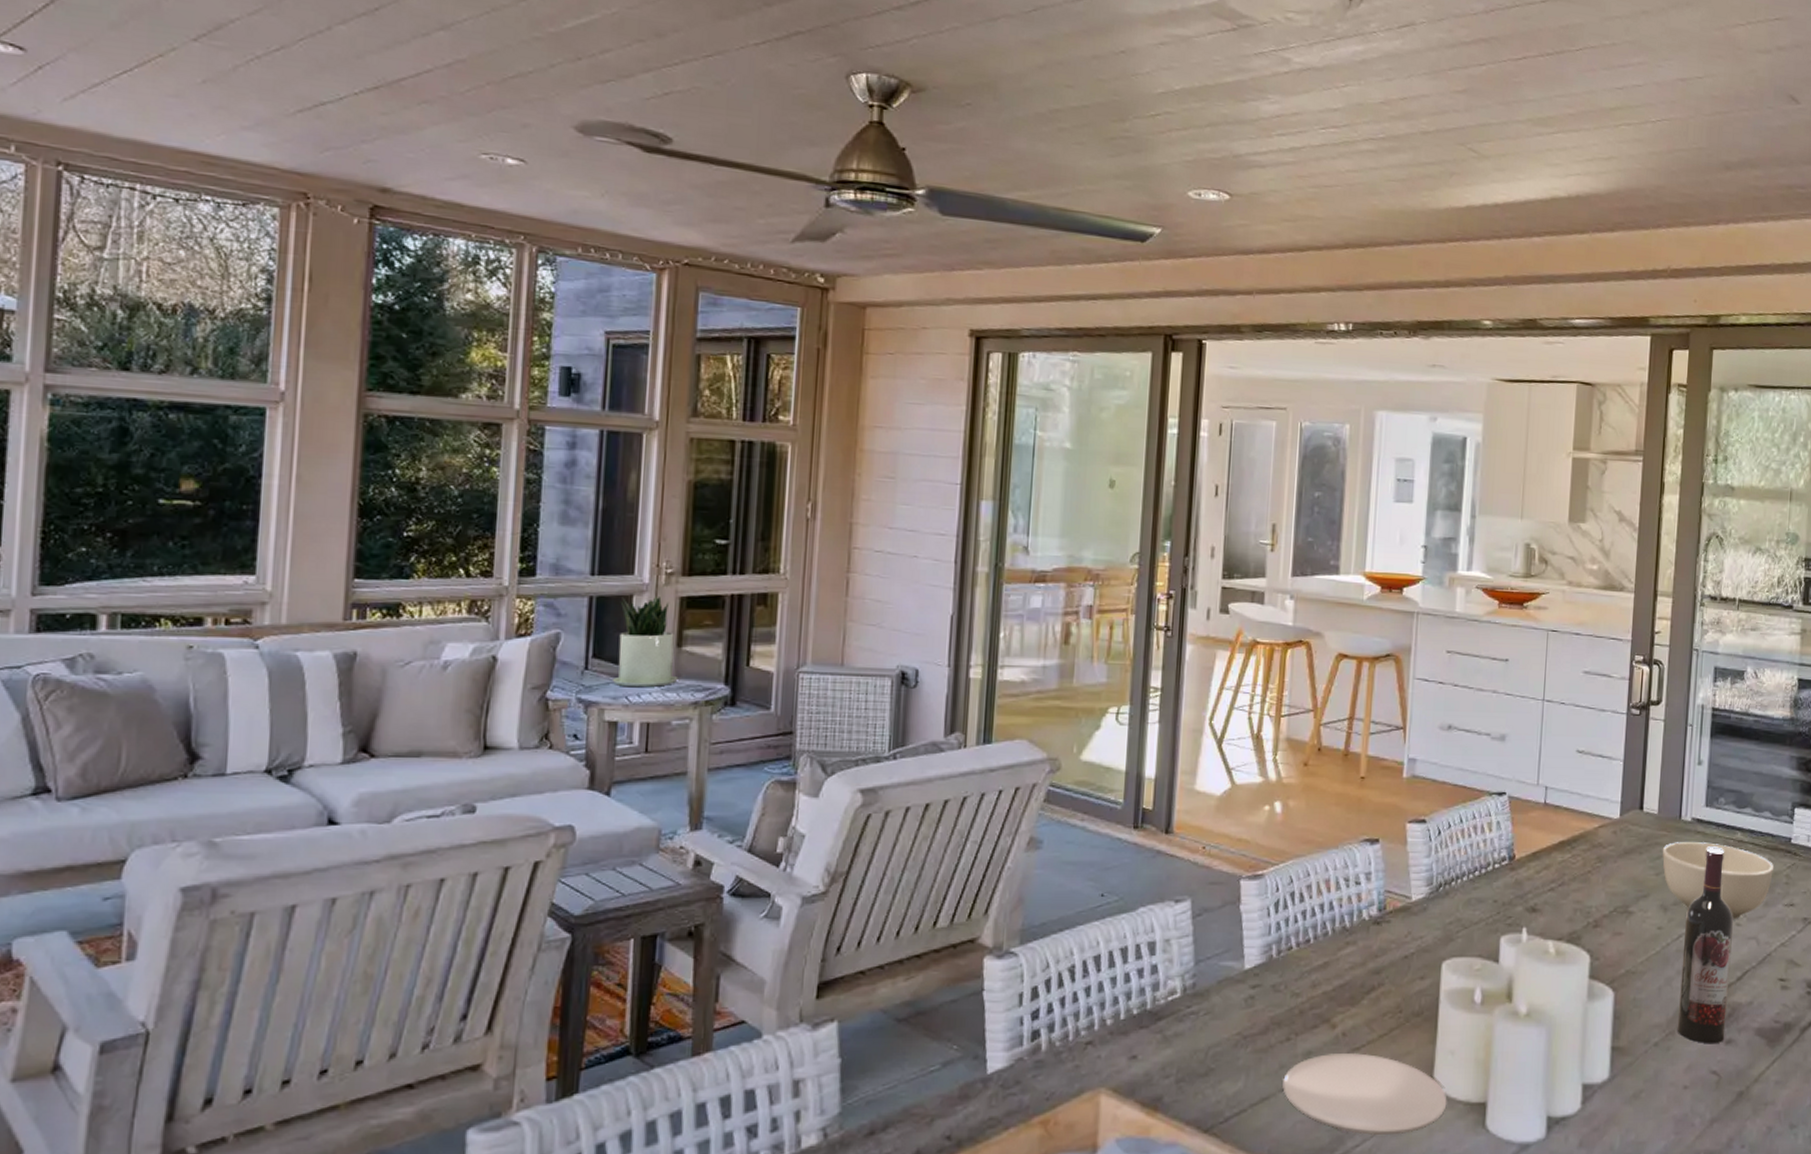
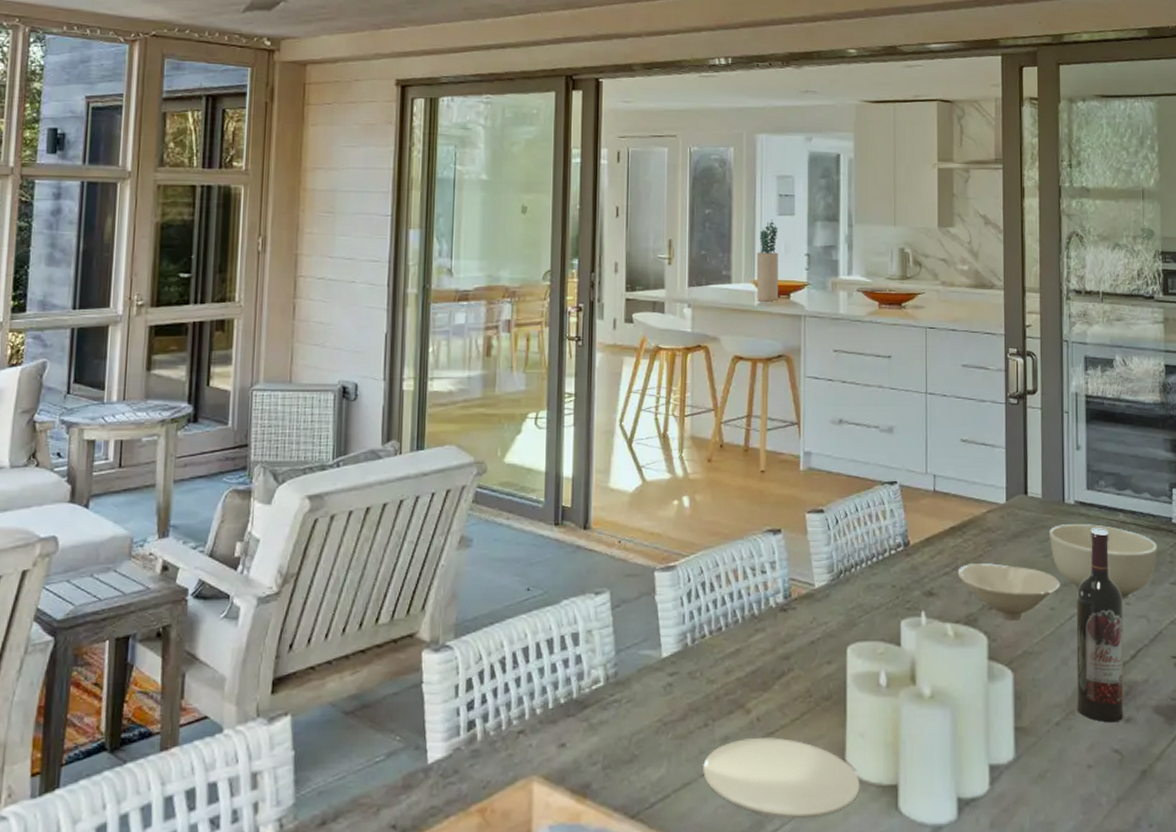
planter: present [612,595,679,688] -> none [90,325,148,409]
vase: none [1366,506,1394,597] -> present [756,219,778,302]
bowl: none [1563,880,1670,939] -> present [957,563,1060,620]

